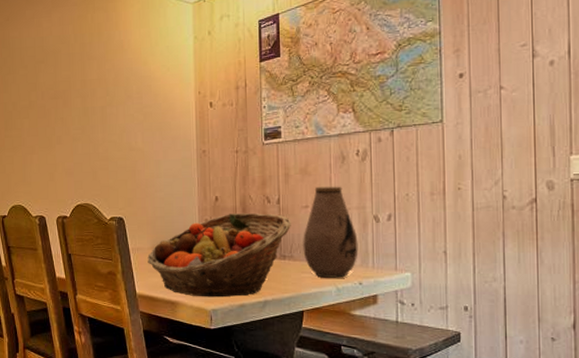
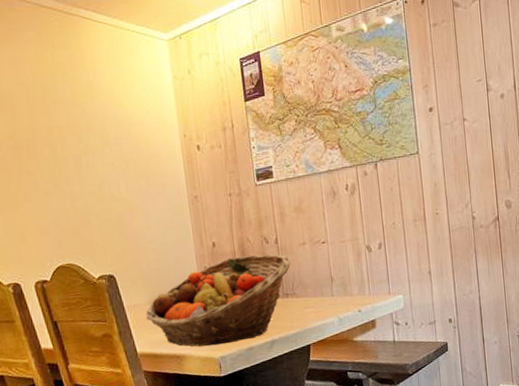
vase: present [302,186,358,278] -> none [303,220,356,310]

